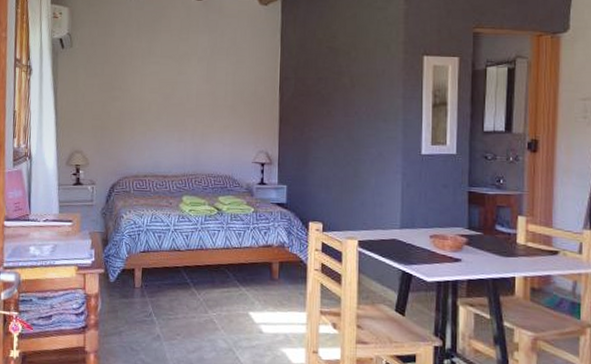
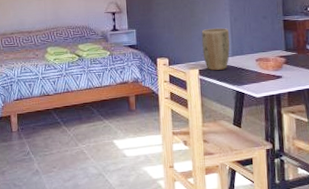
plant pot: none [365,192,400,244] -> present [201,27,230,70]

